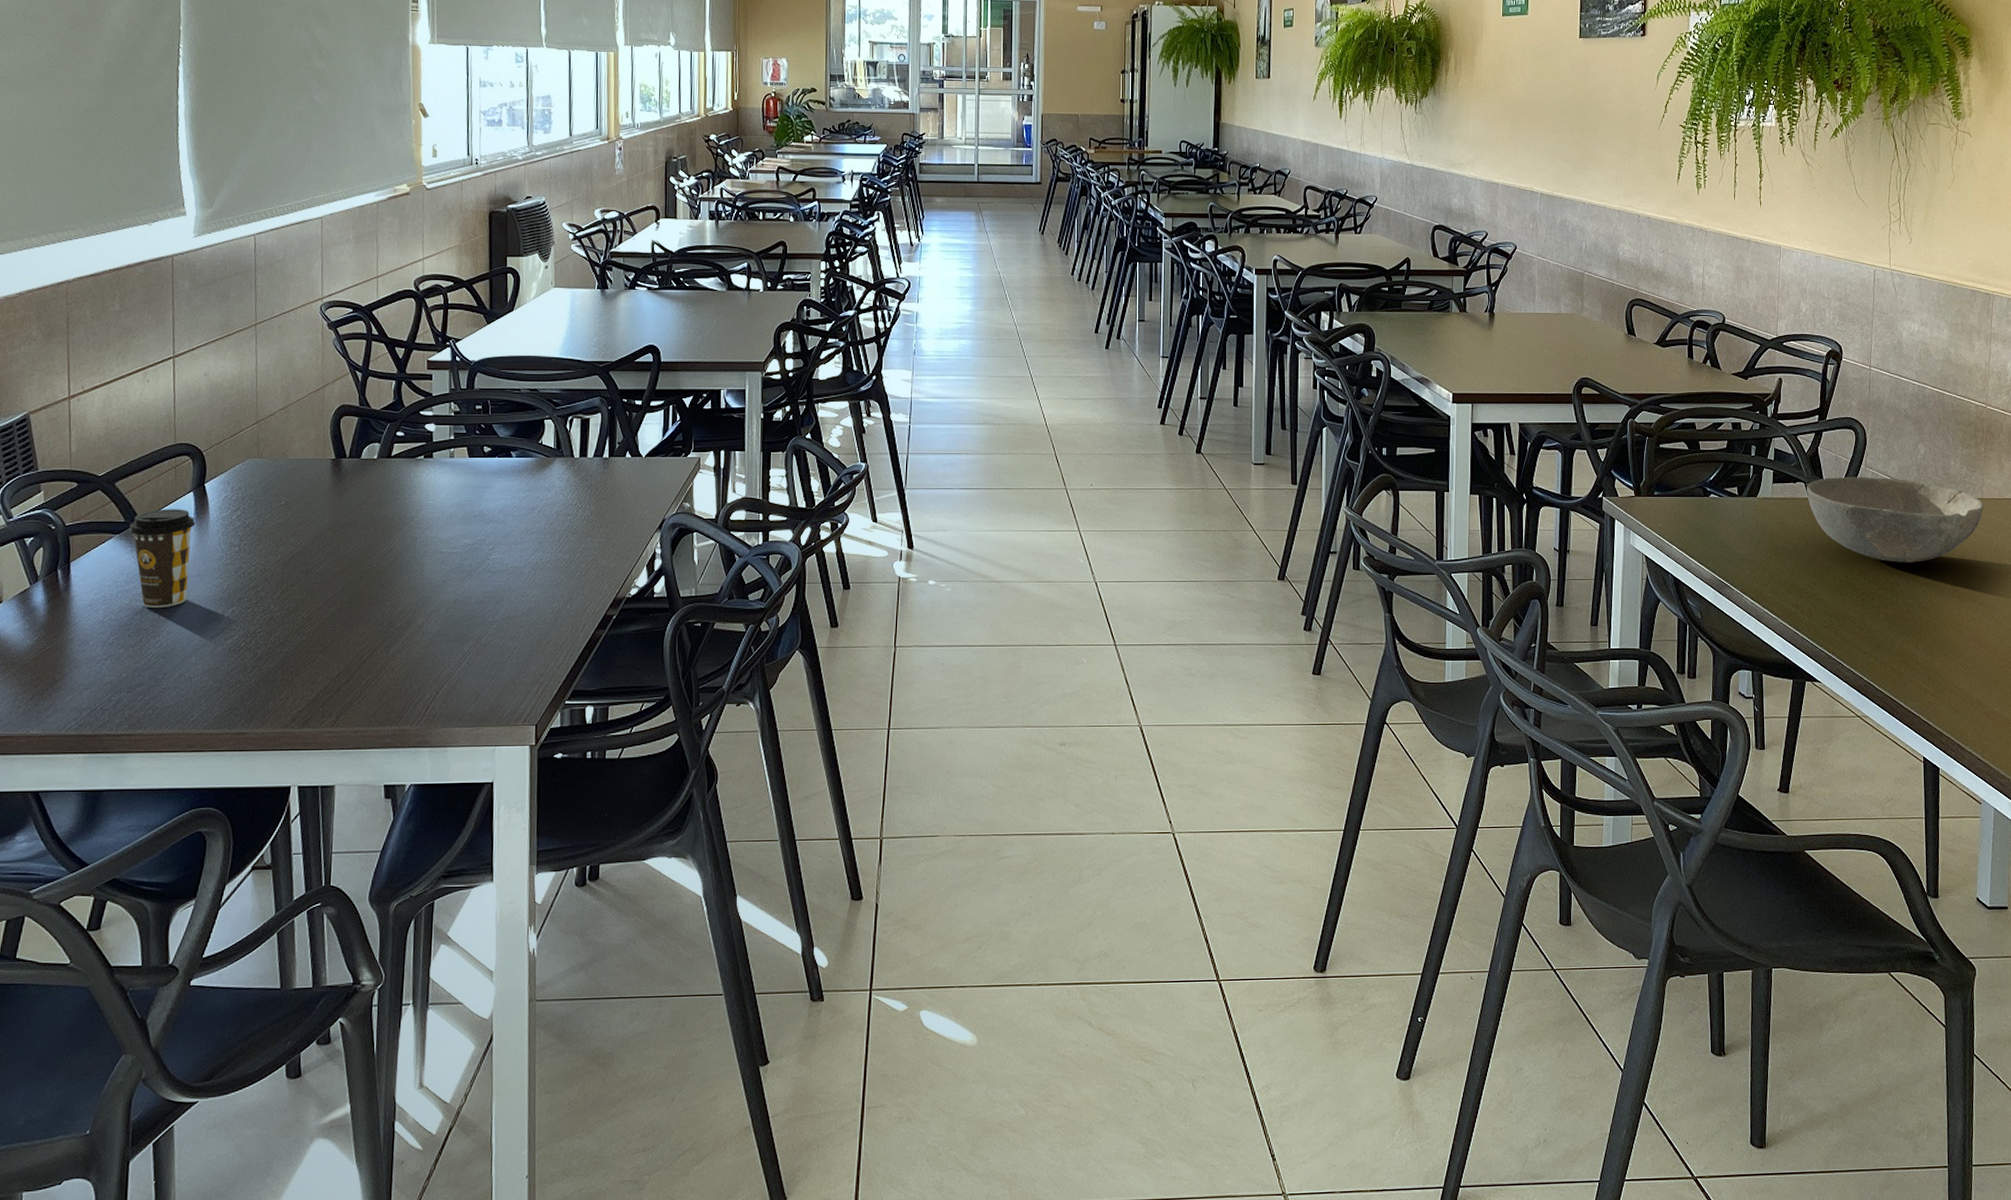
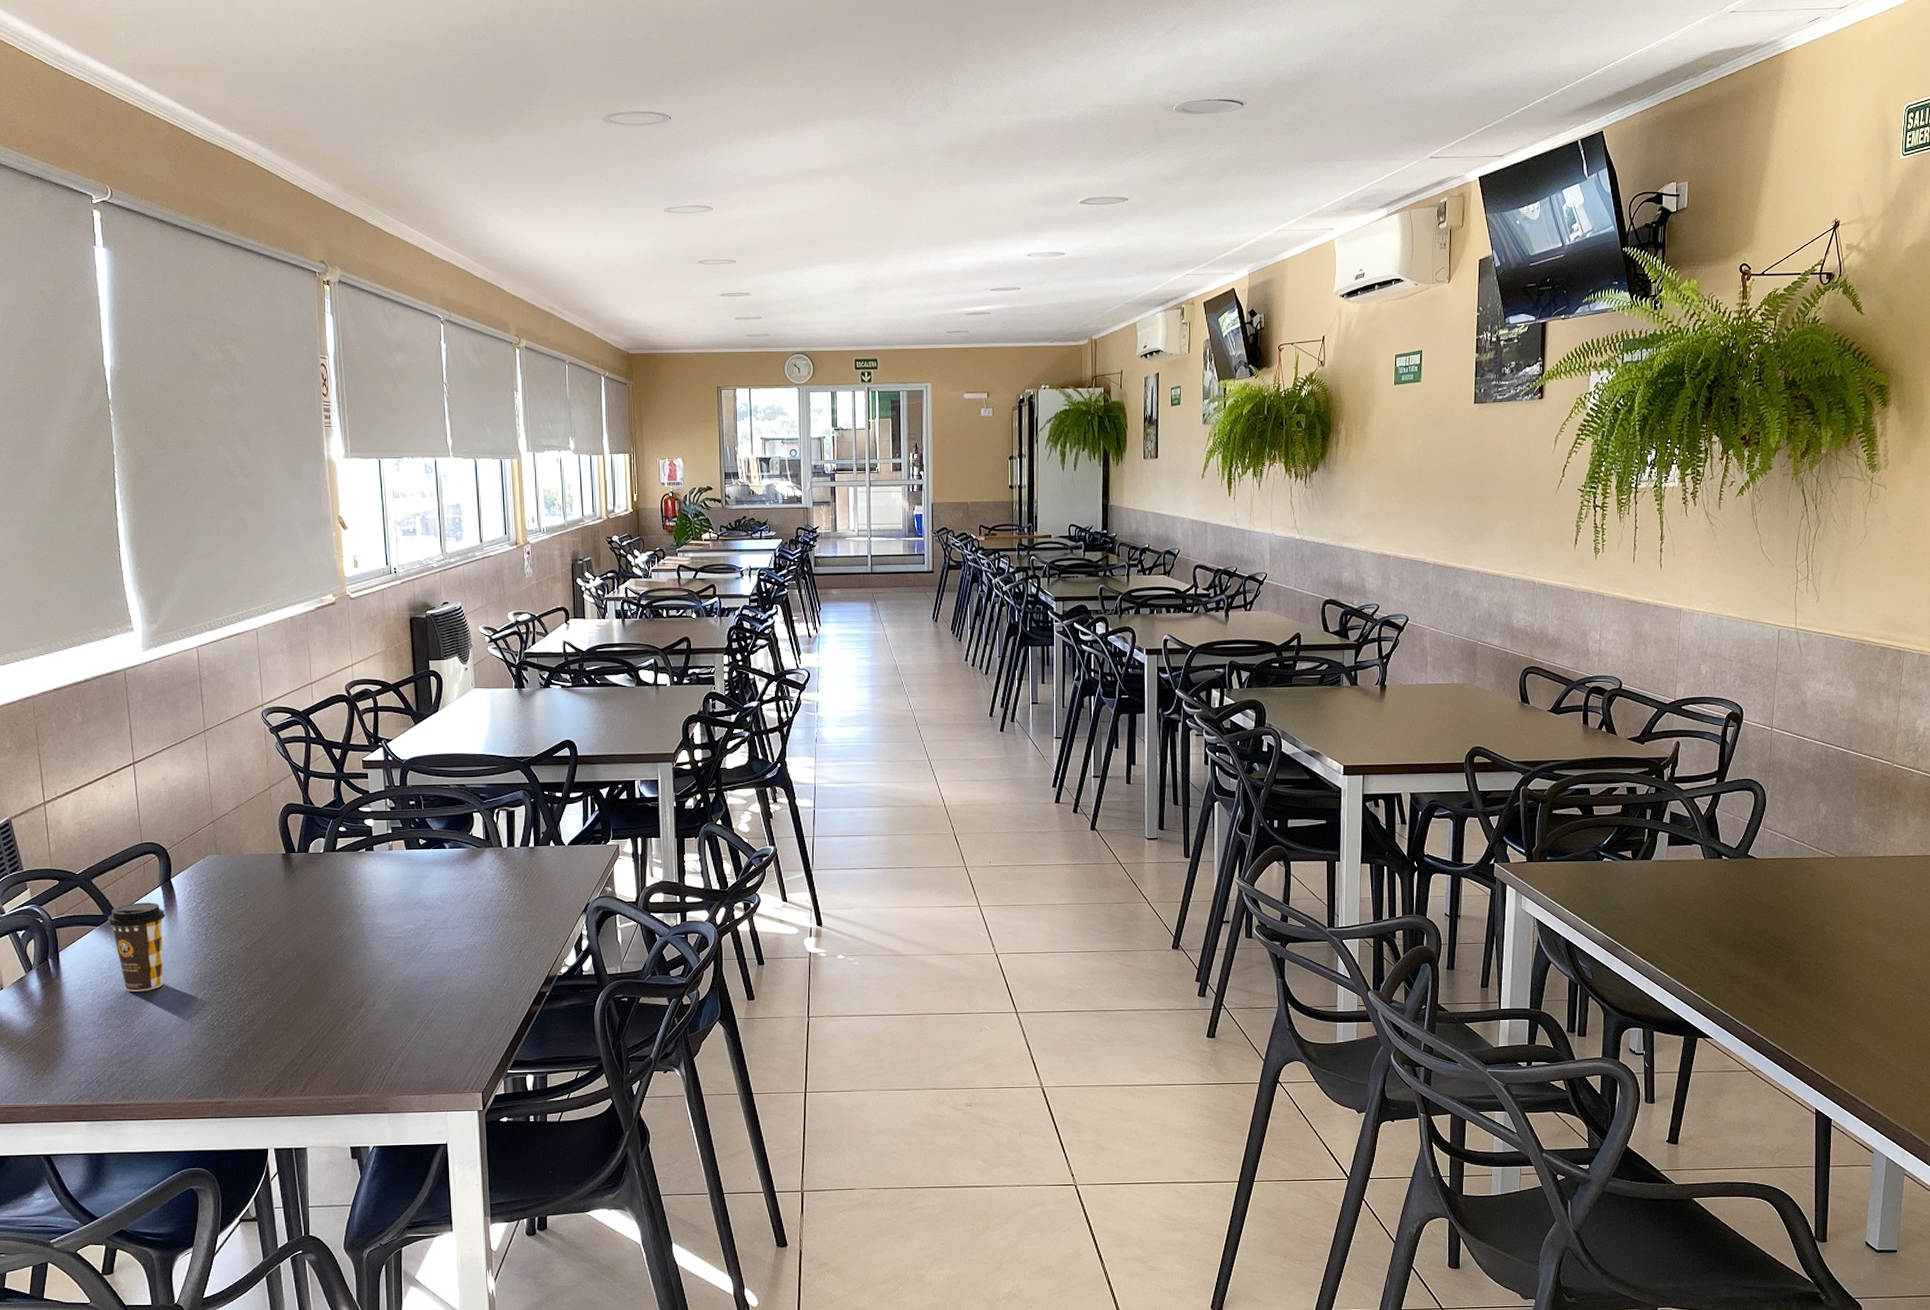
bowl: present [1807,476,1984,562] -> none [1703,837,1886,921]

